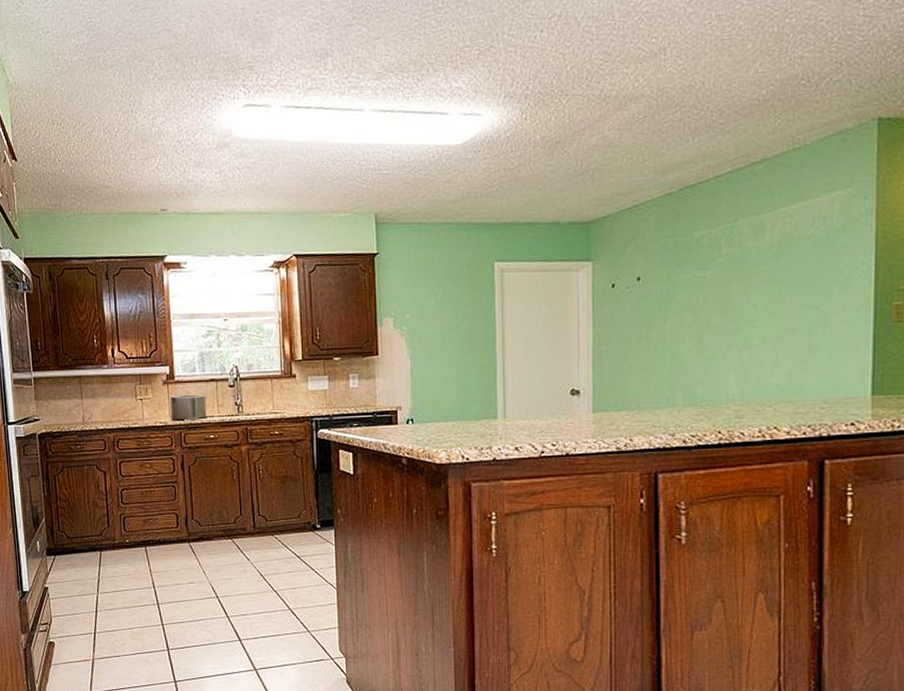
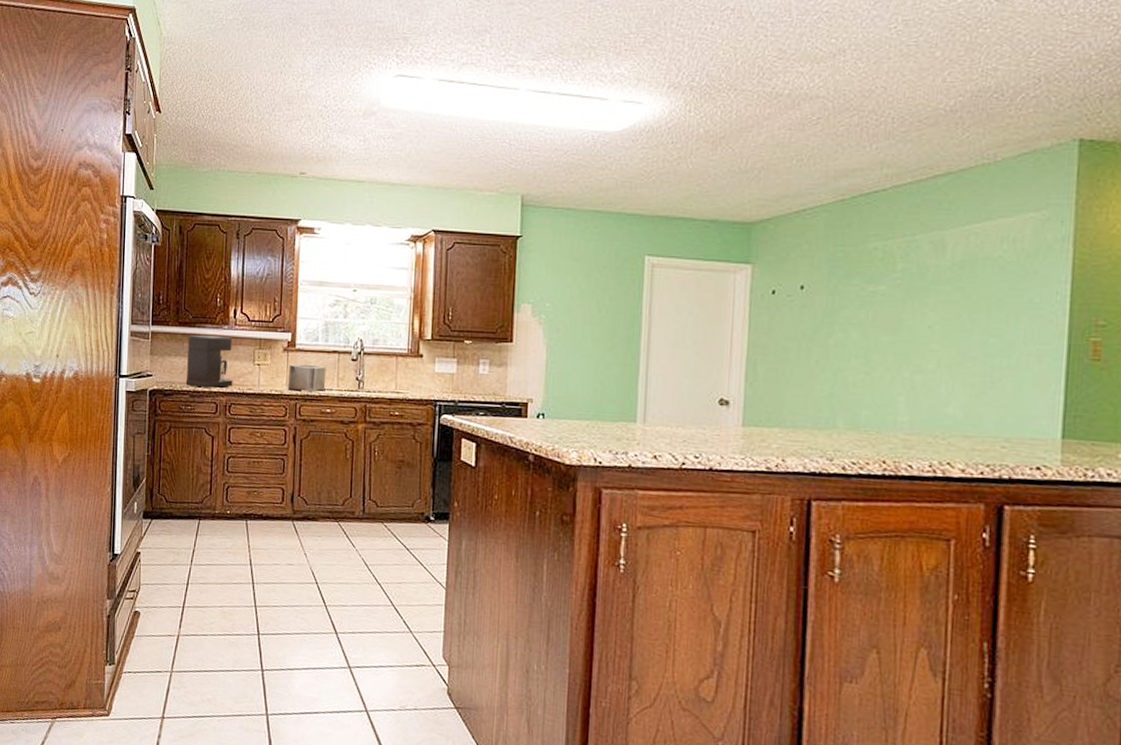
coffee maker: none [70,375,118,428] -> present [185,335,233,389]

